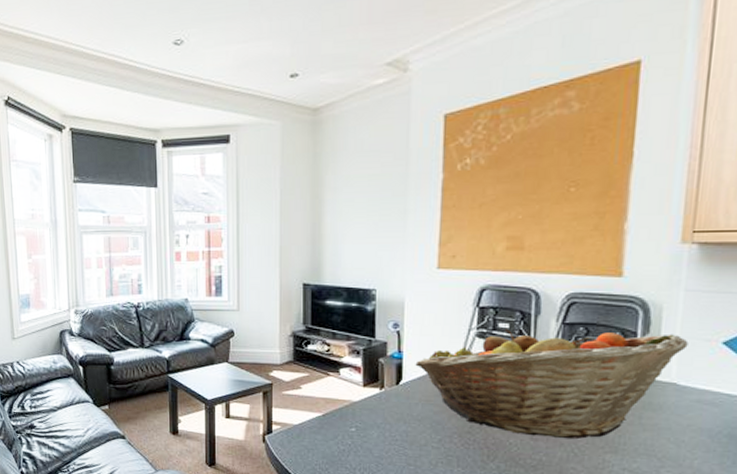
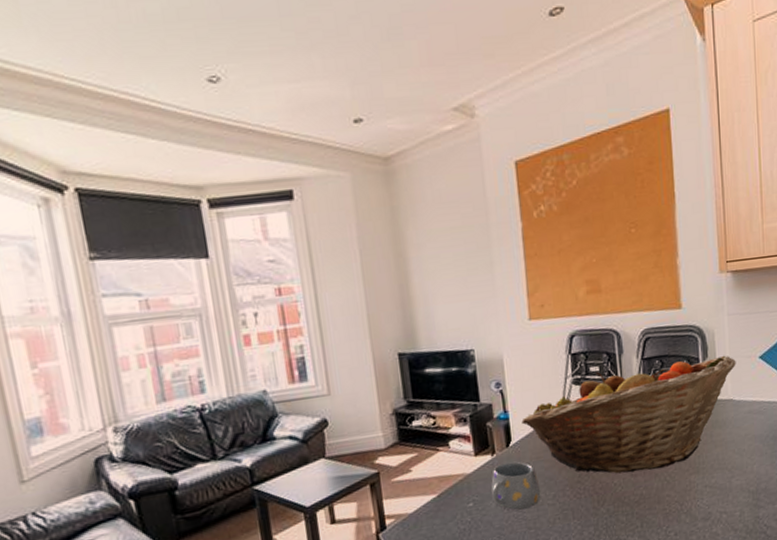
mug: none [374,399,426,447] -> present [490,461,541,511]

